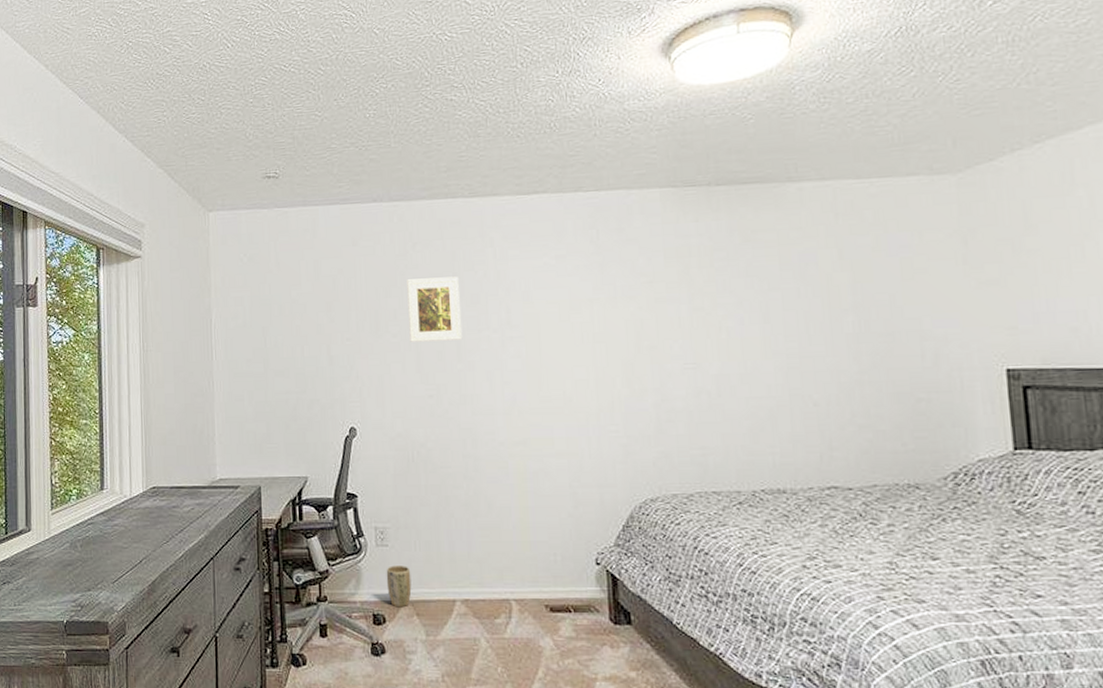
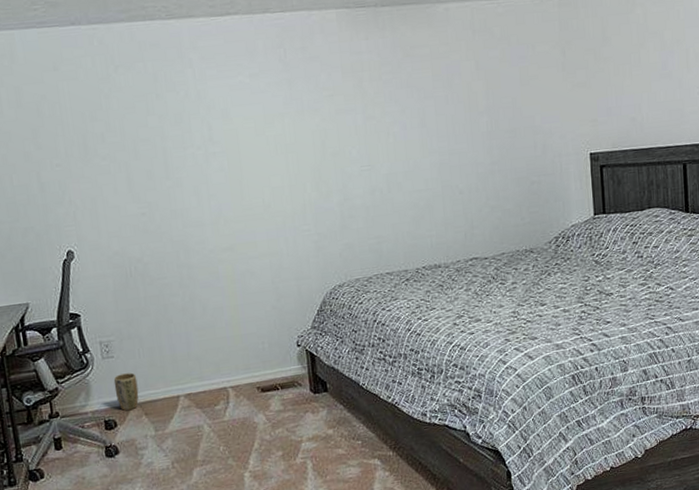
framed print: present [407,276,463,342] -> none [112,97,170,164]

